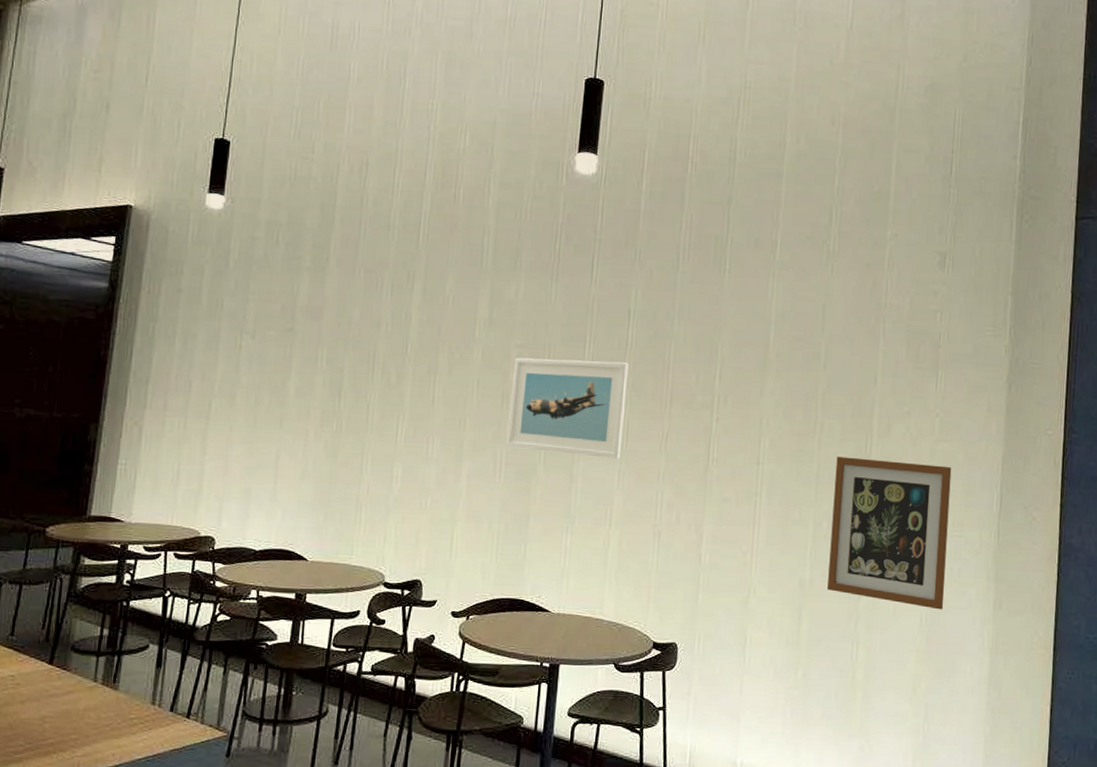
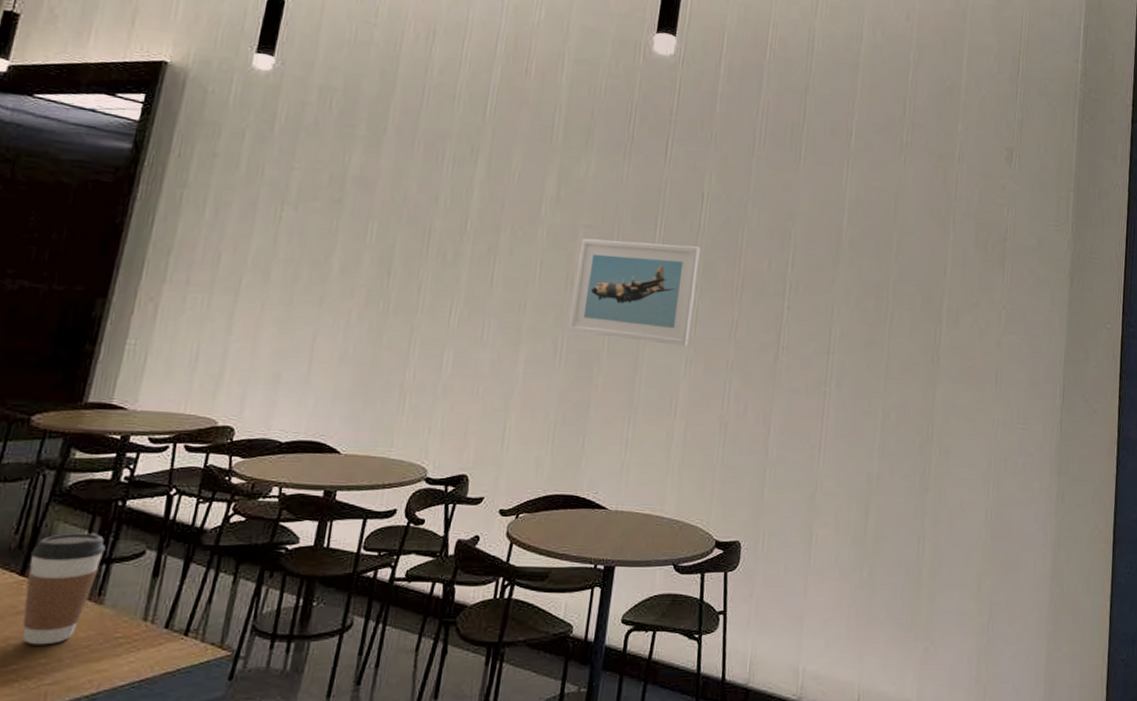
coffee cup: none [55,629,116,724] -> present [23,533,106,645]
wall art: present [827,456,952,610] -> none [895,347,1017,504]

